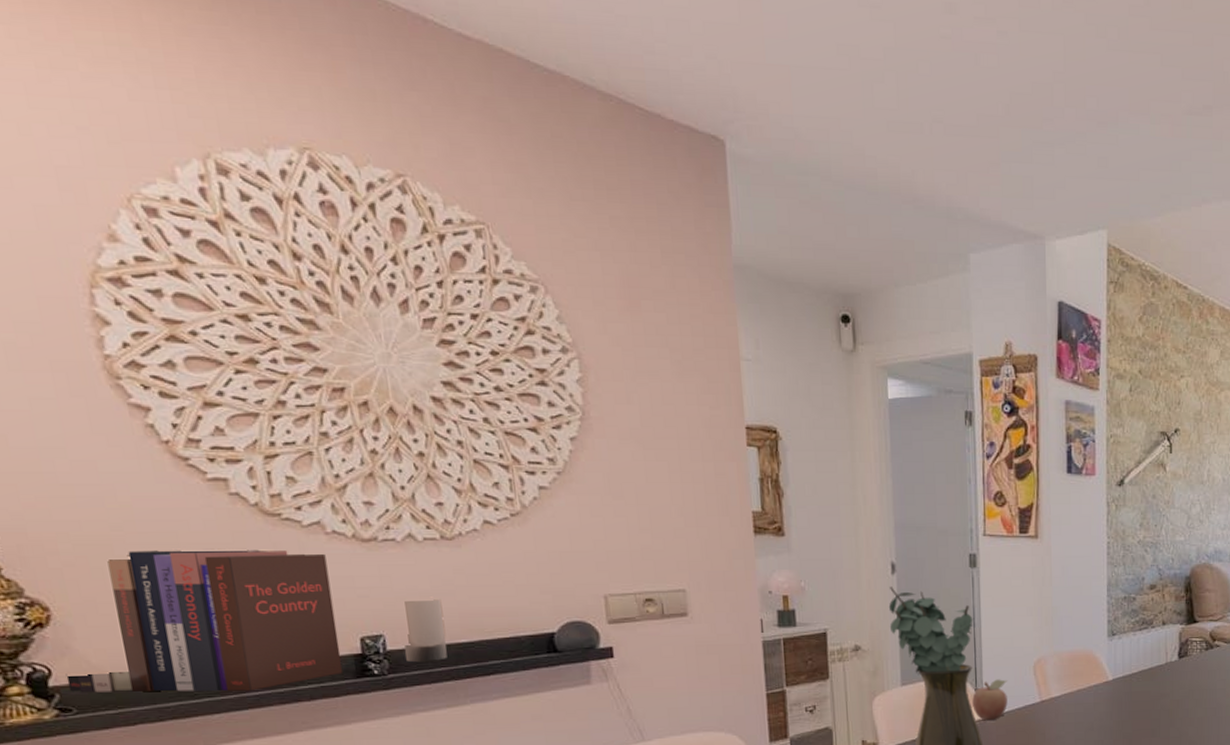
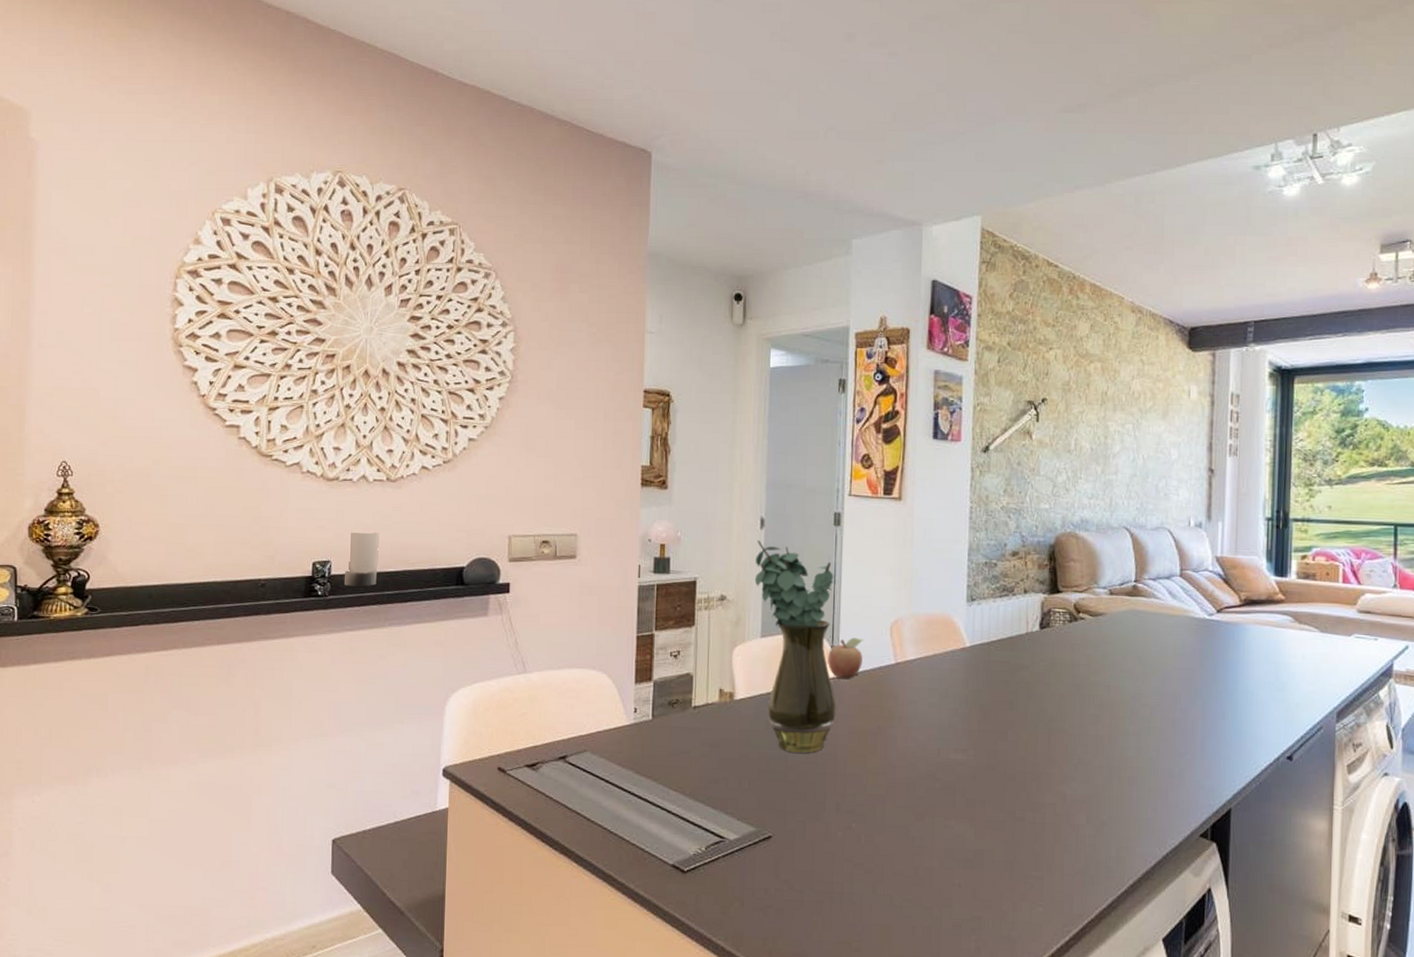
books: present [65,549,343,693] -> none [98,481,299,603]

